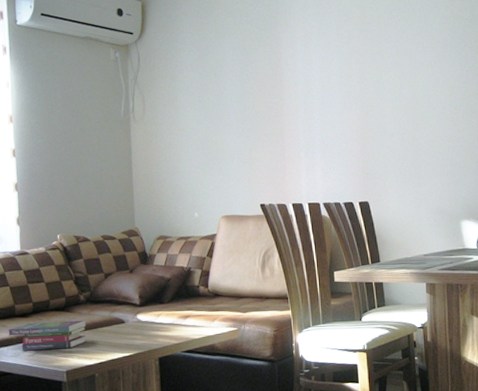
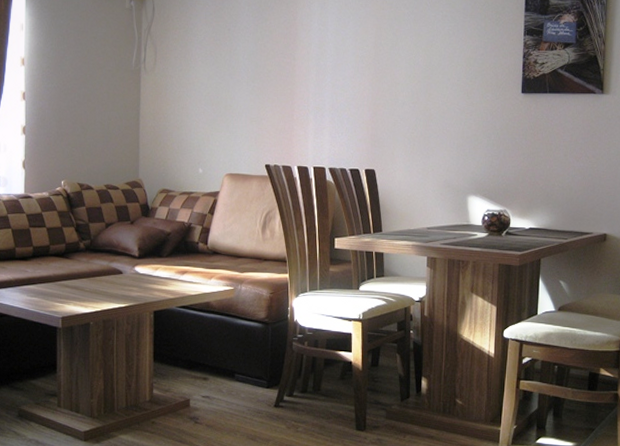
books: present [8,320,86,351] -> none [7,266,84,295]

